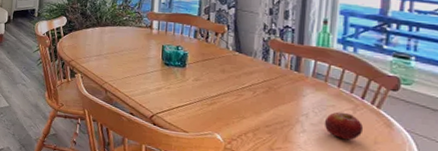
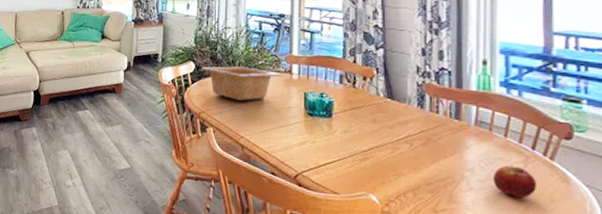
serving bowl: none [72,21,143,52] -> present [201,66,282,101]

